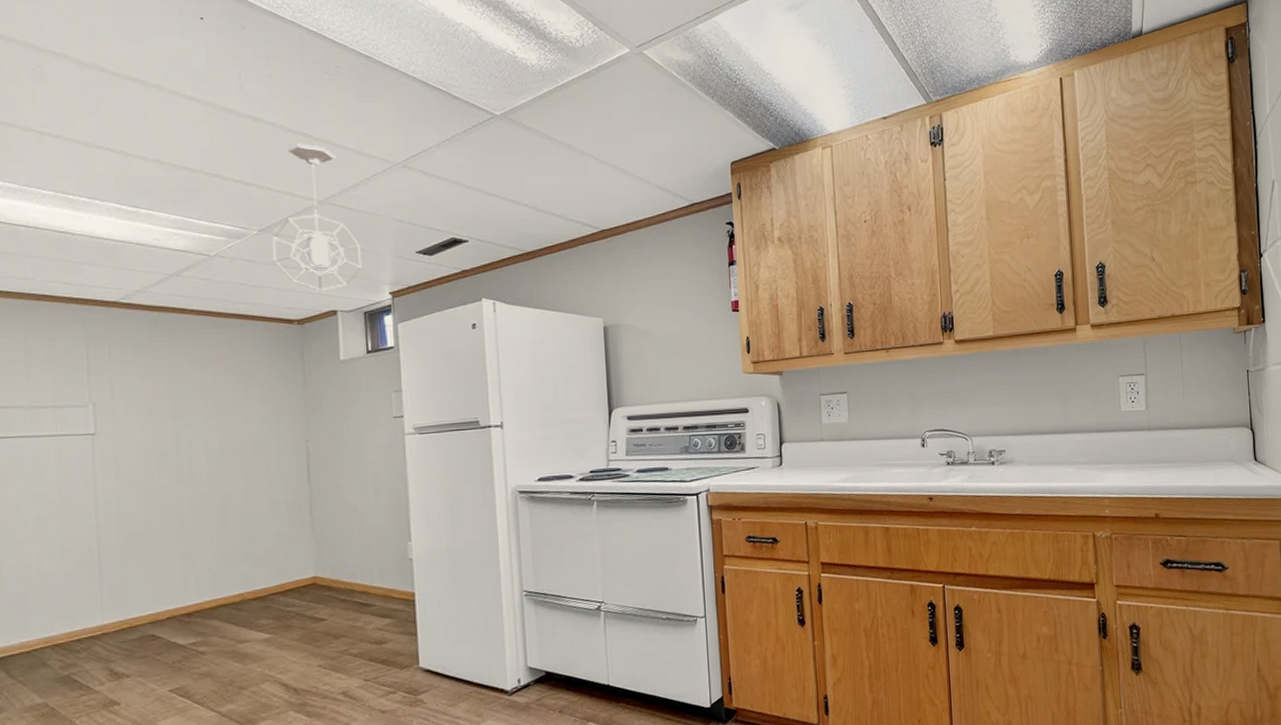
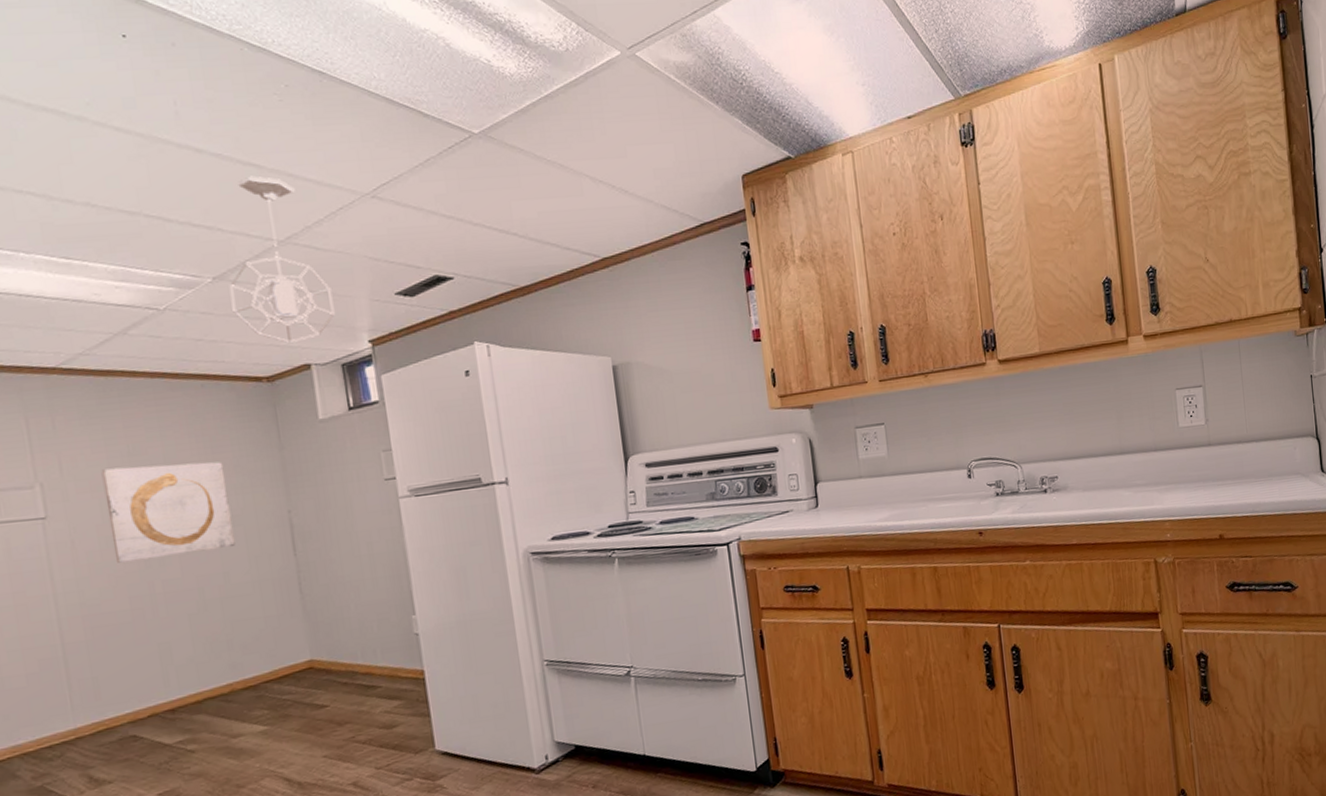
wall art: none [146,392,257,478] -> present [101,462,236,563]

